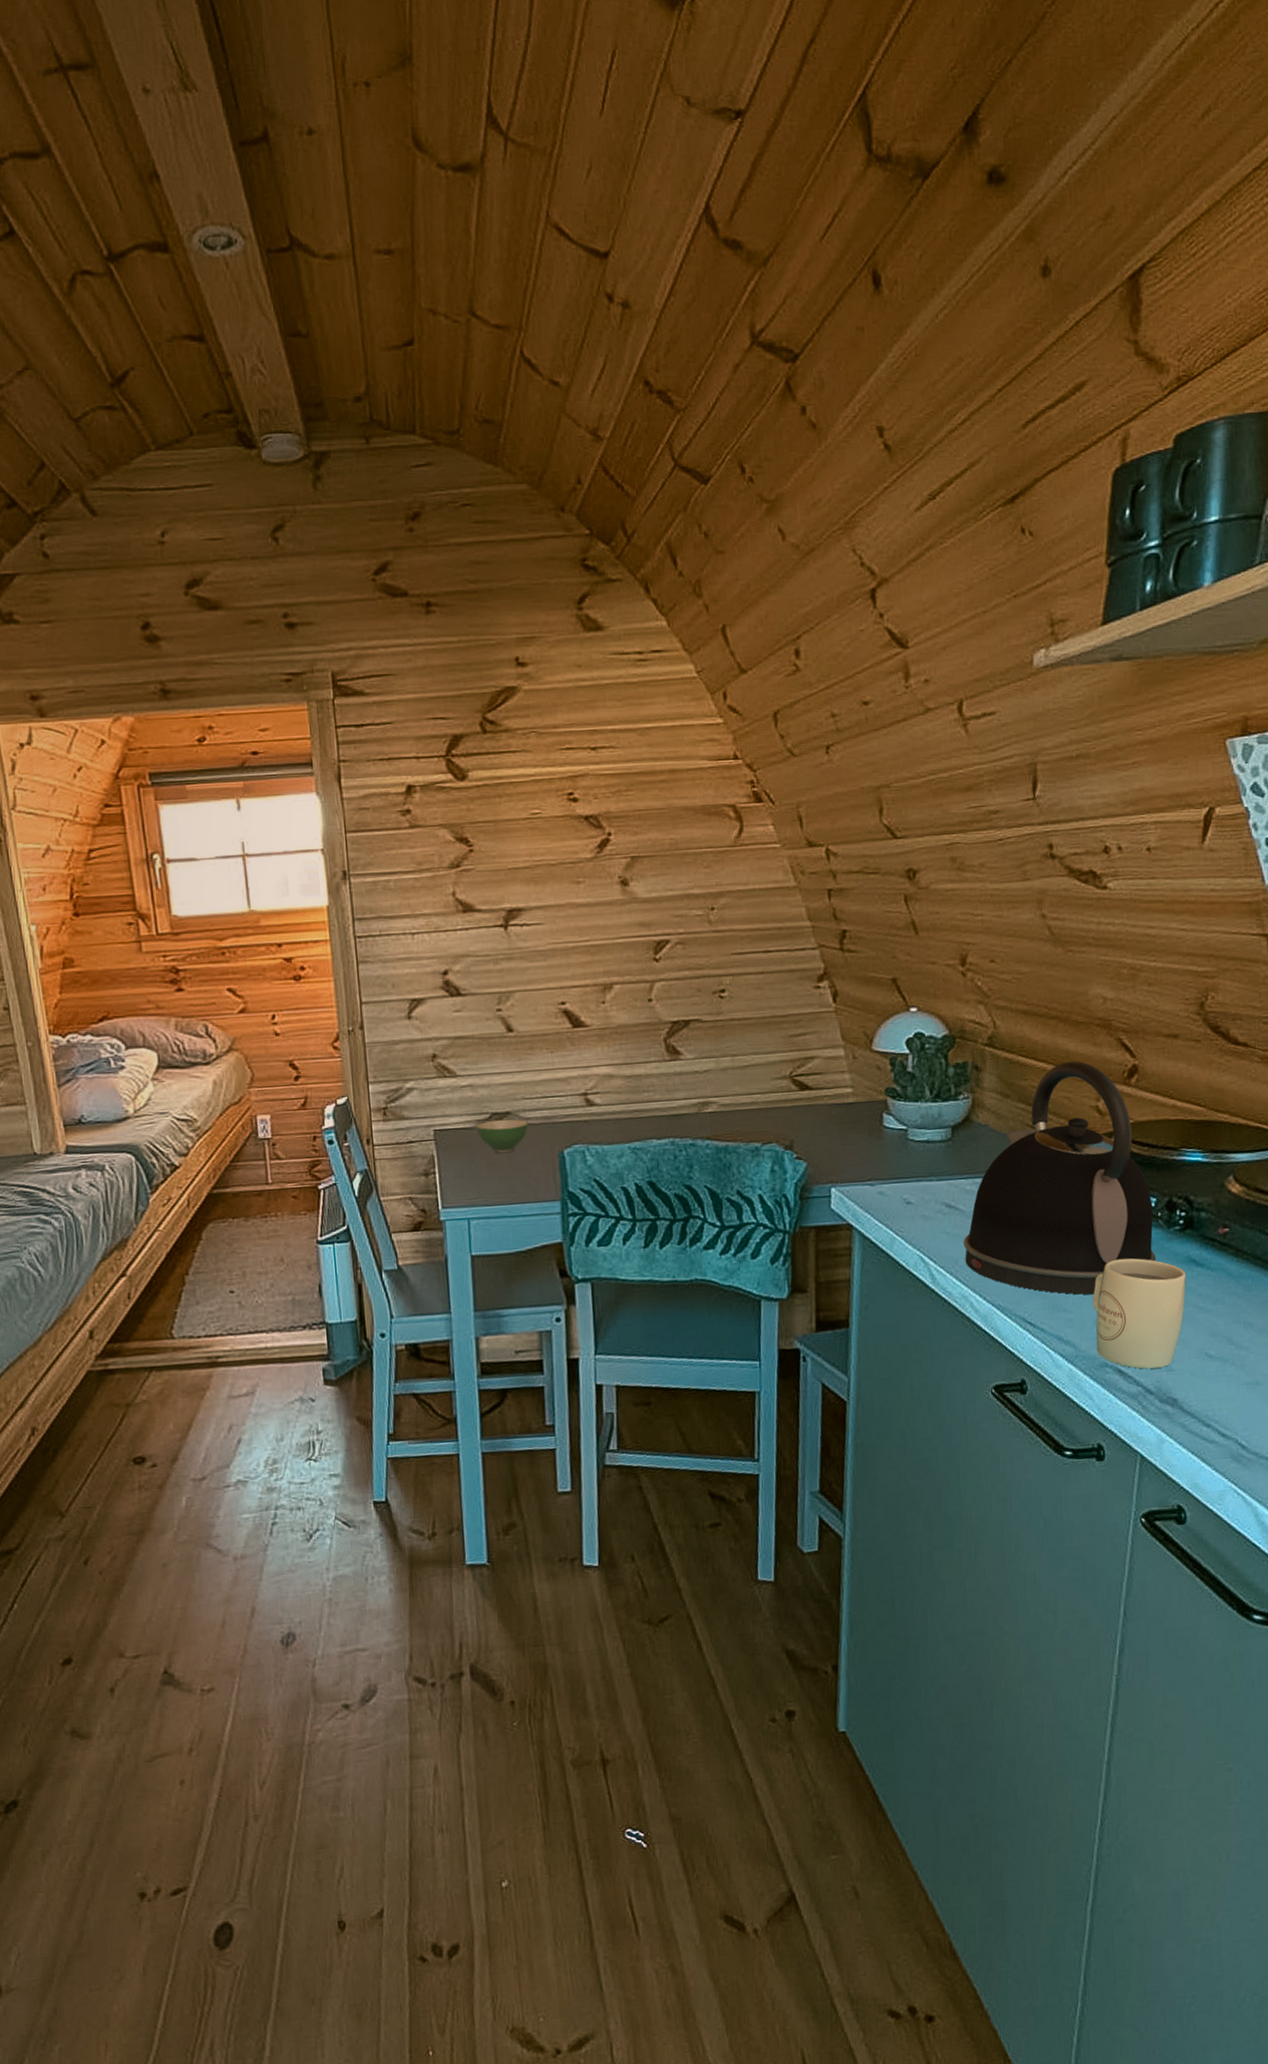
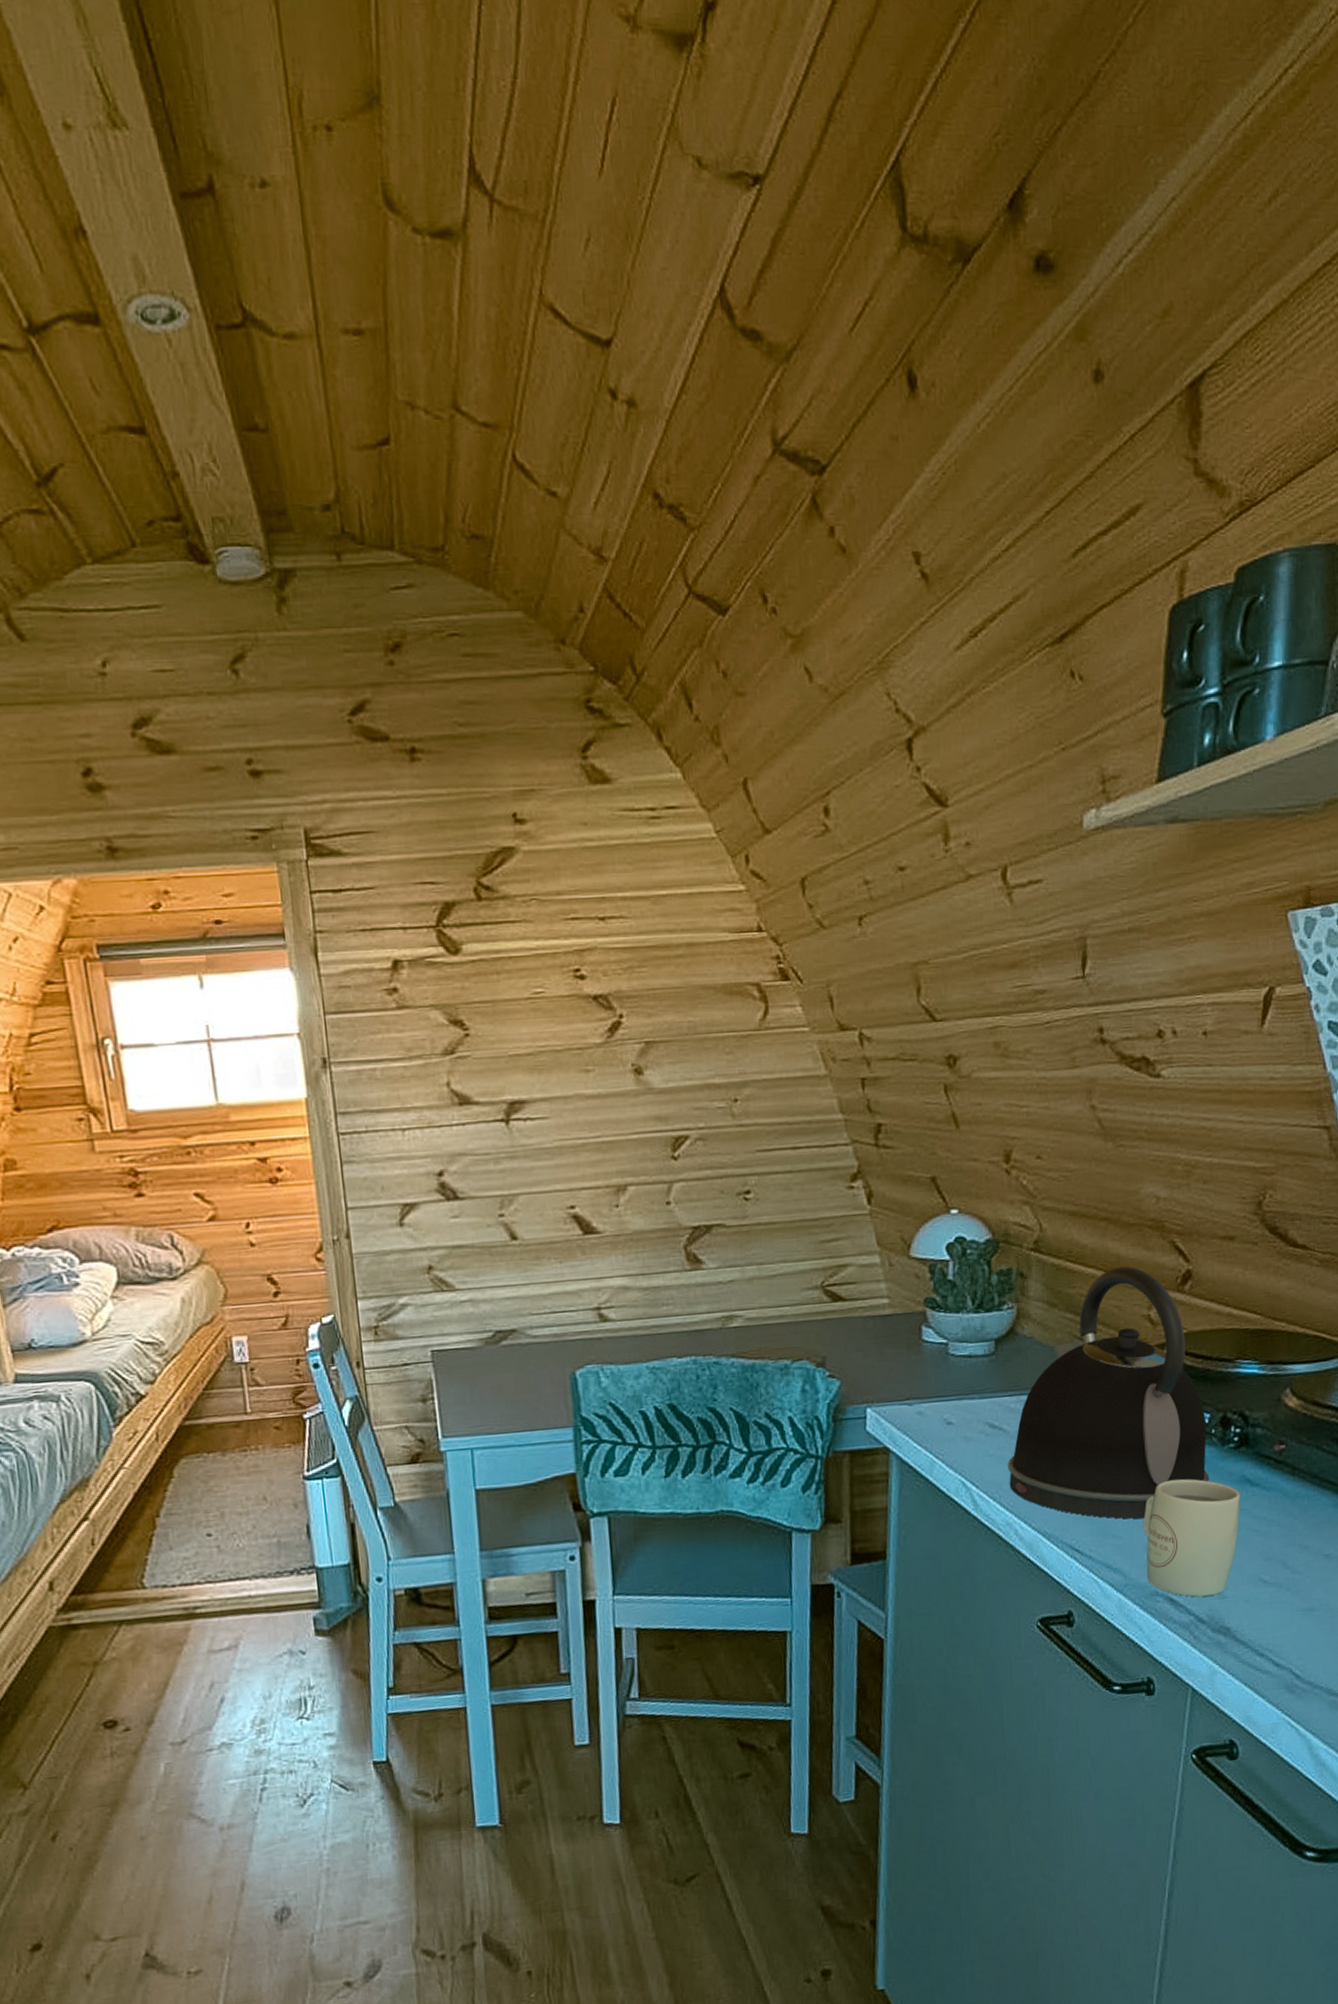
bowl: present [475,1118,530,1154] -> none [477,1337,537,1376]

